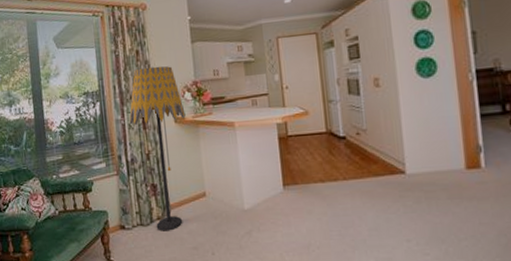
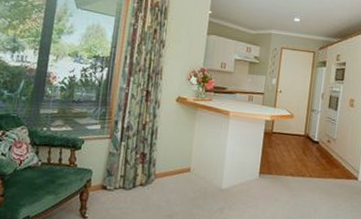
floor lamp: present [129,66,186,231] -> none [133,45,188,198]

